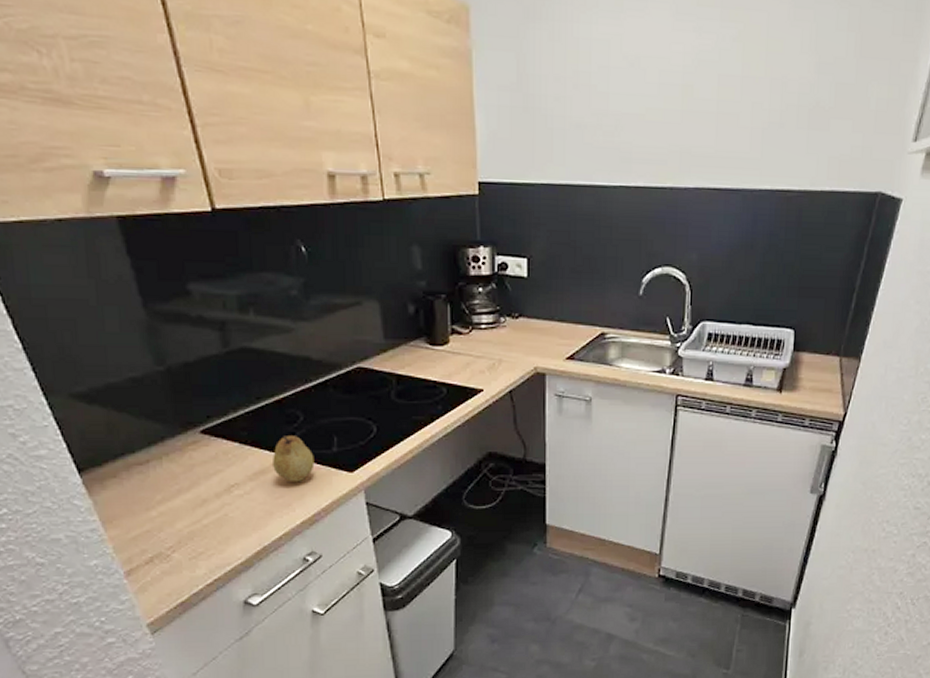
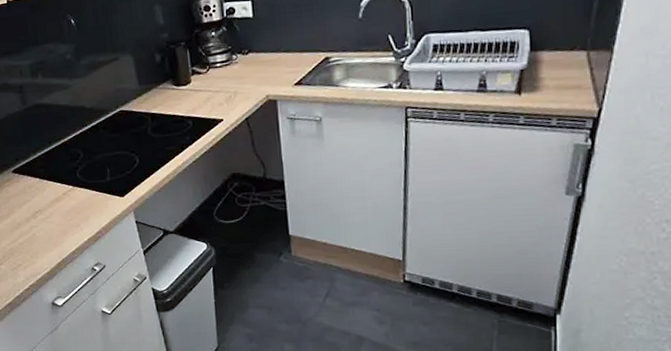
fruit: present [273,436,315,482] -> none [63,170,95,207]

